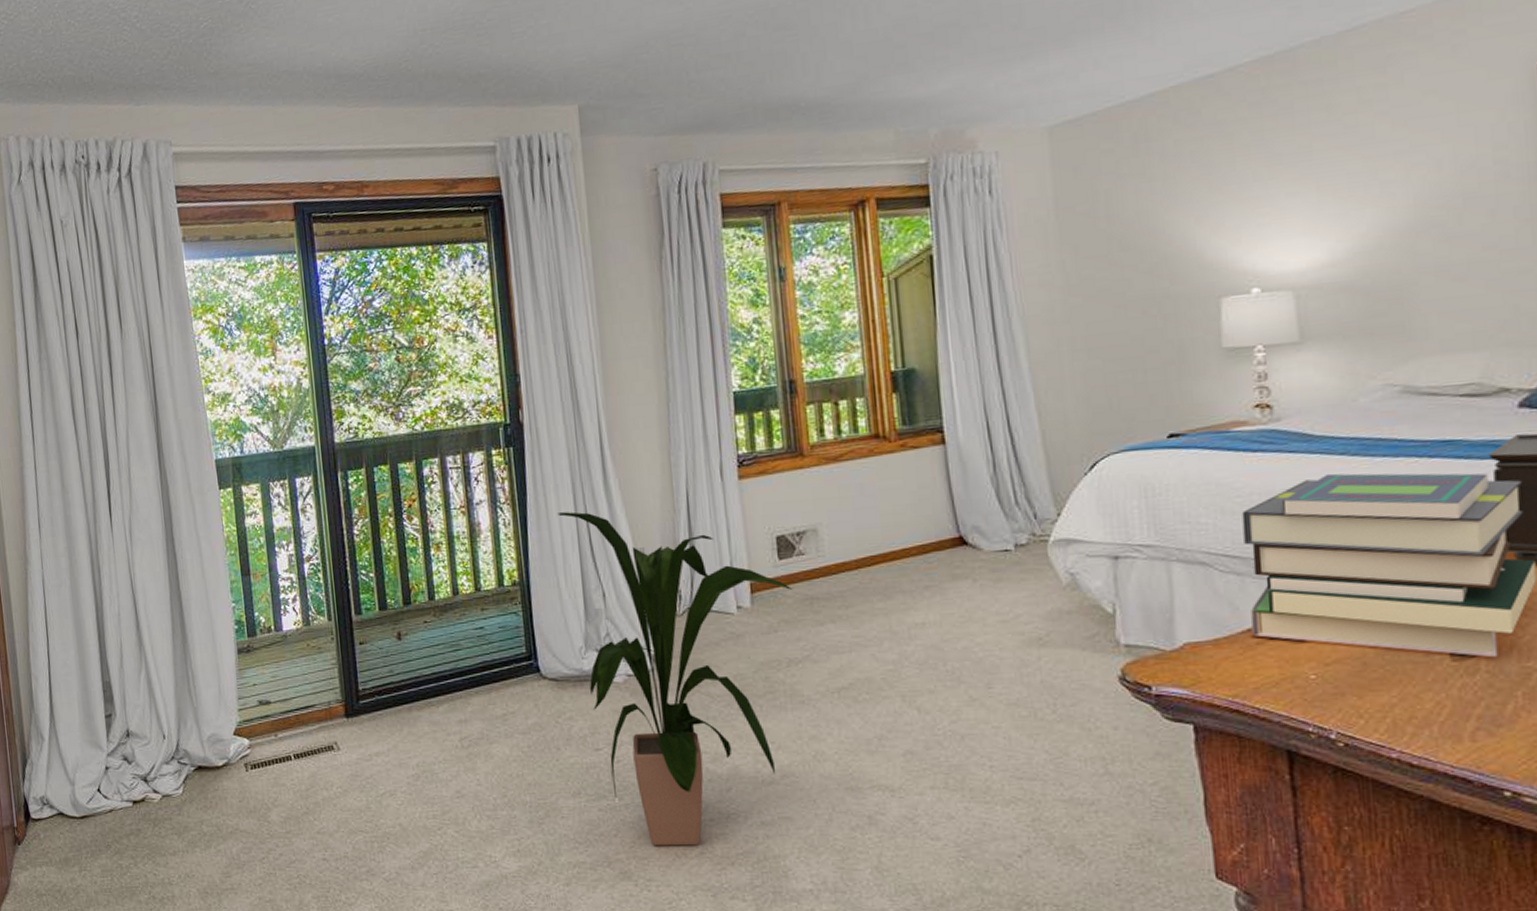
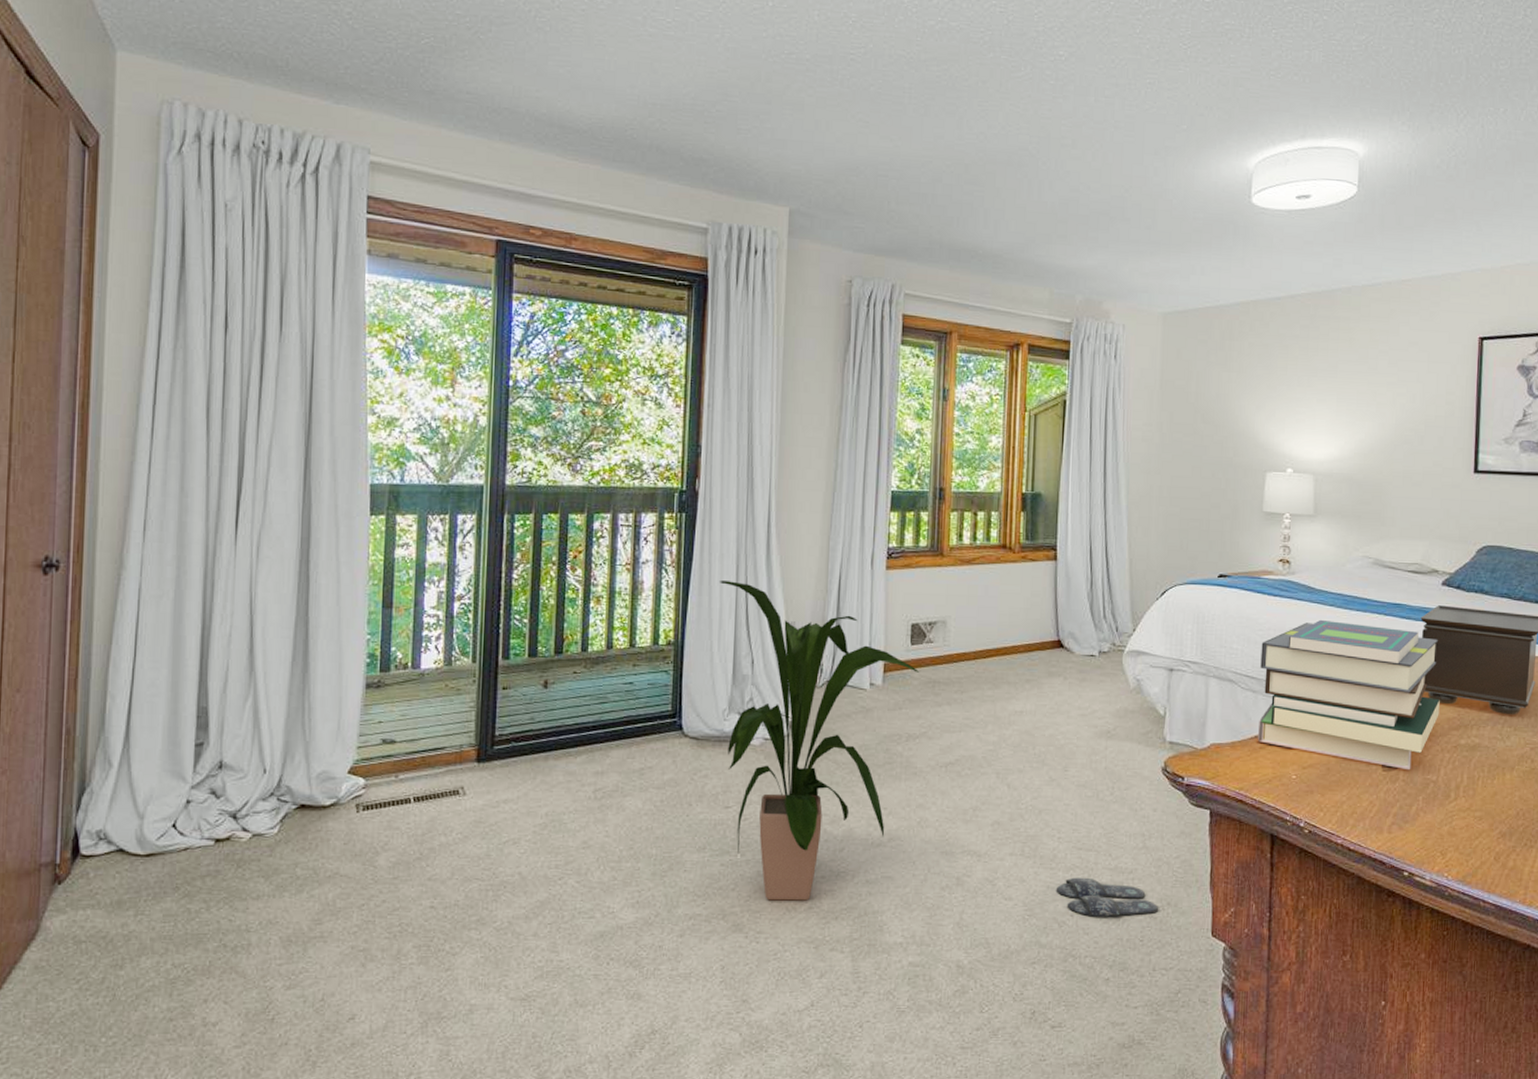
slippers: none [996,811,1136,859] -> present [1057,877,1158,918]

